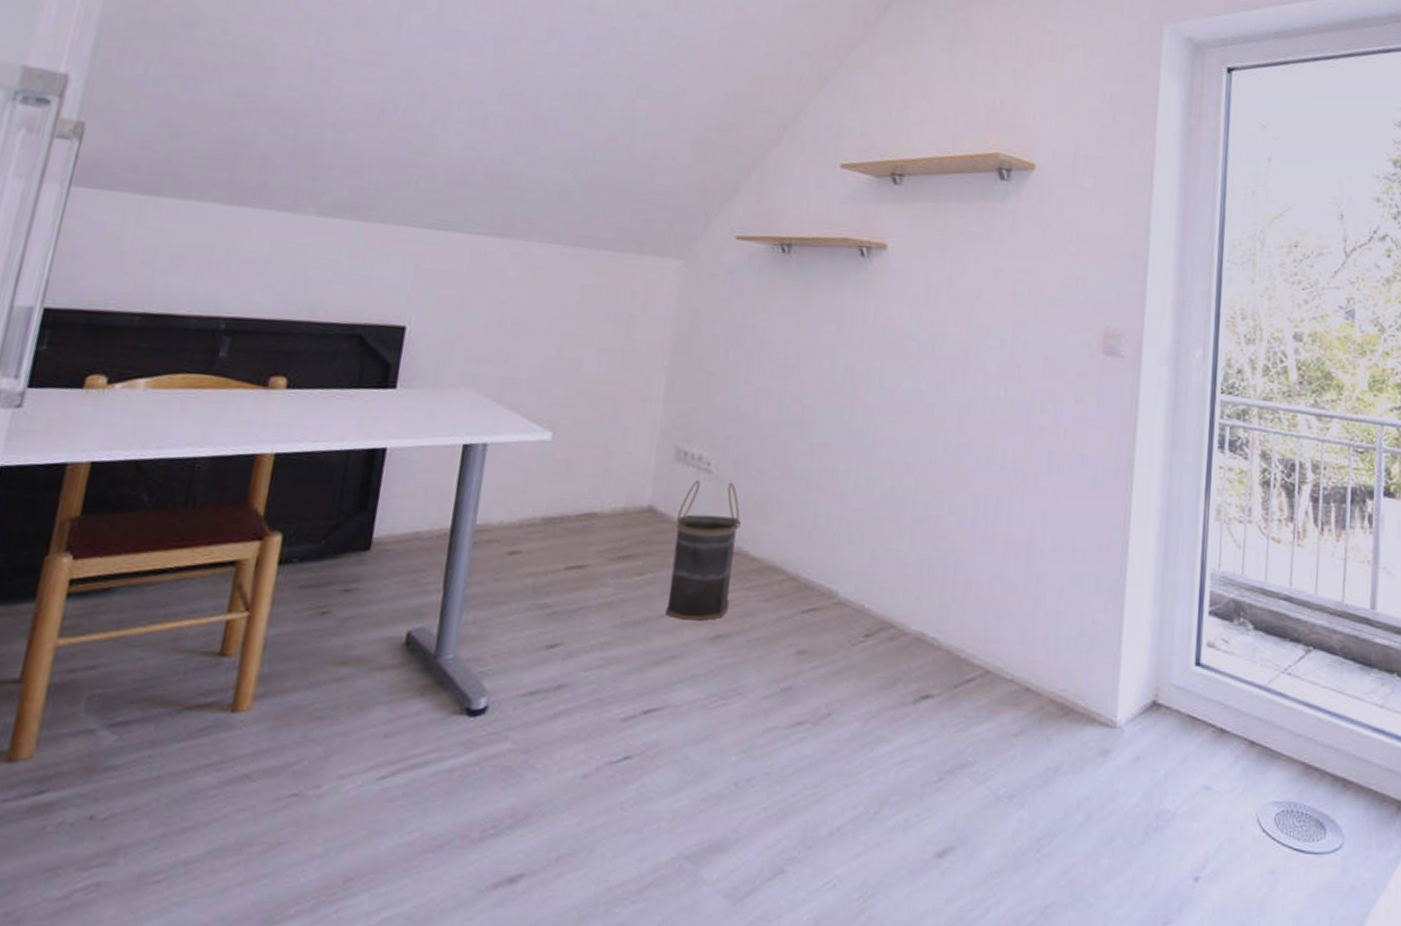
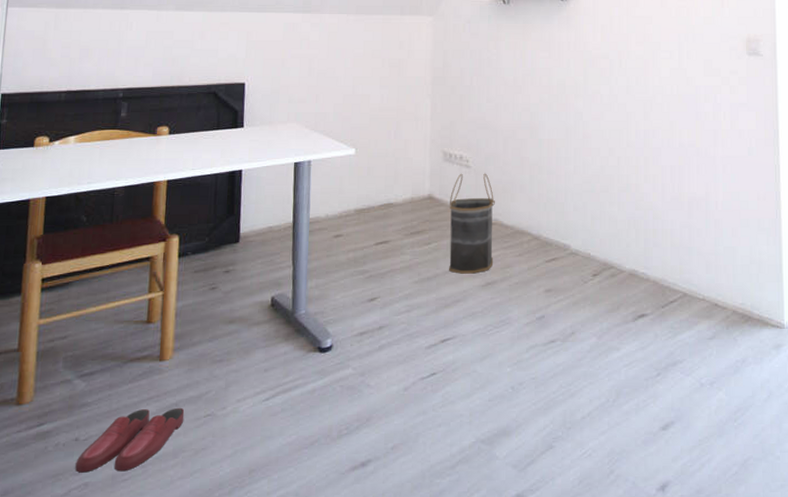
slippers: none [83,780,260,869] -> present [75,407,185,473]

